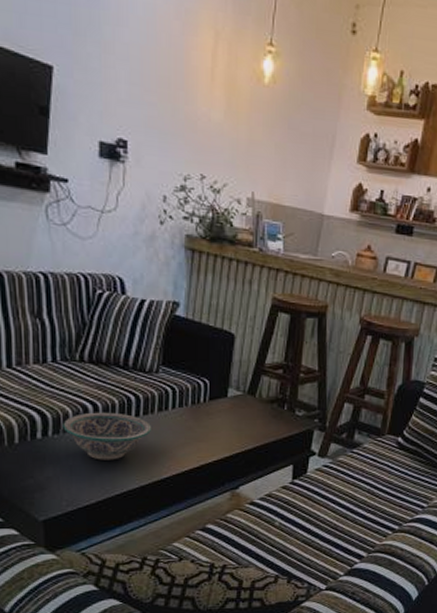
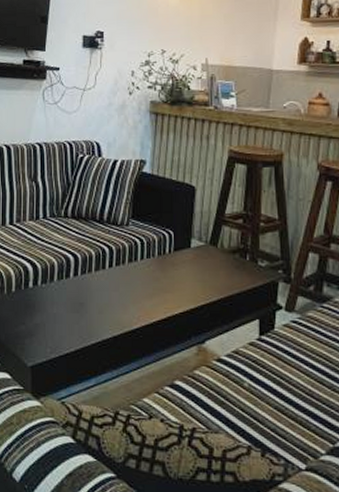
bowl: present [63,412,151,460] -> none [49,263,122,310]

